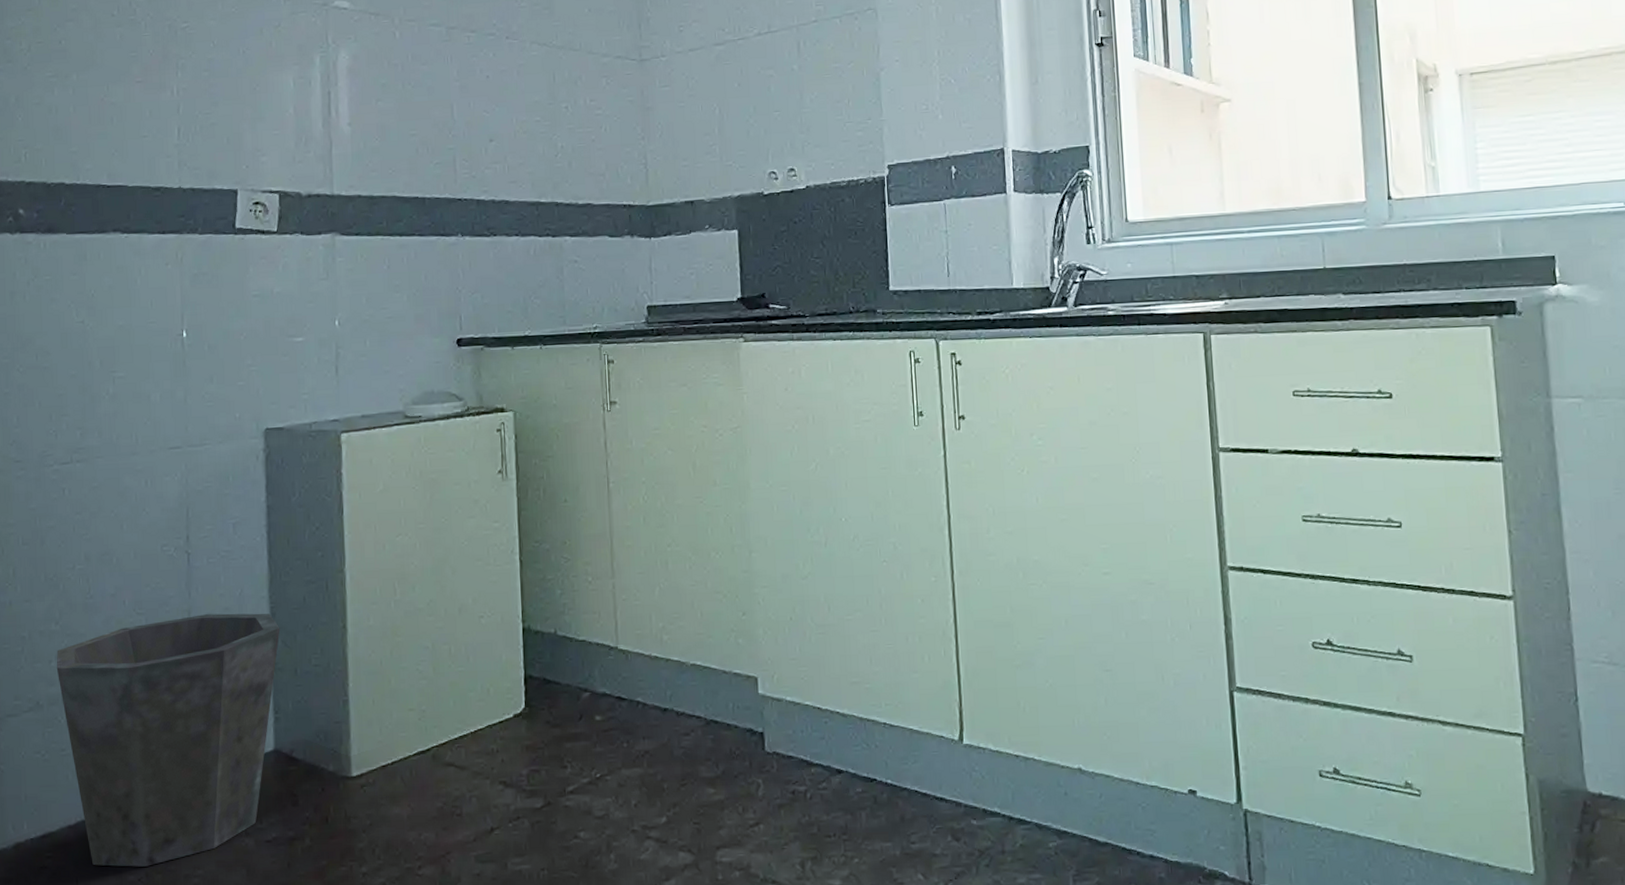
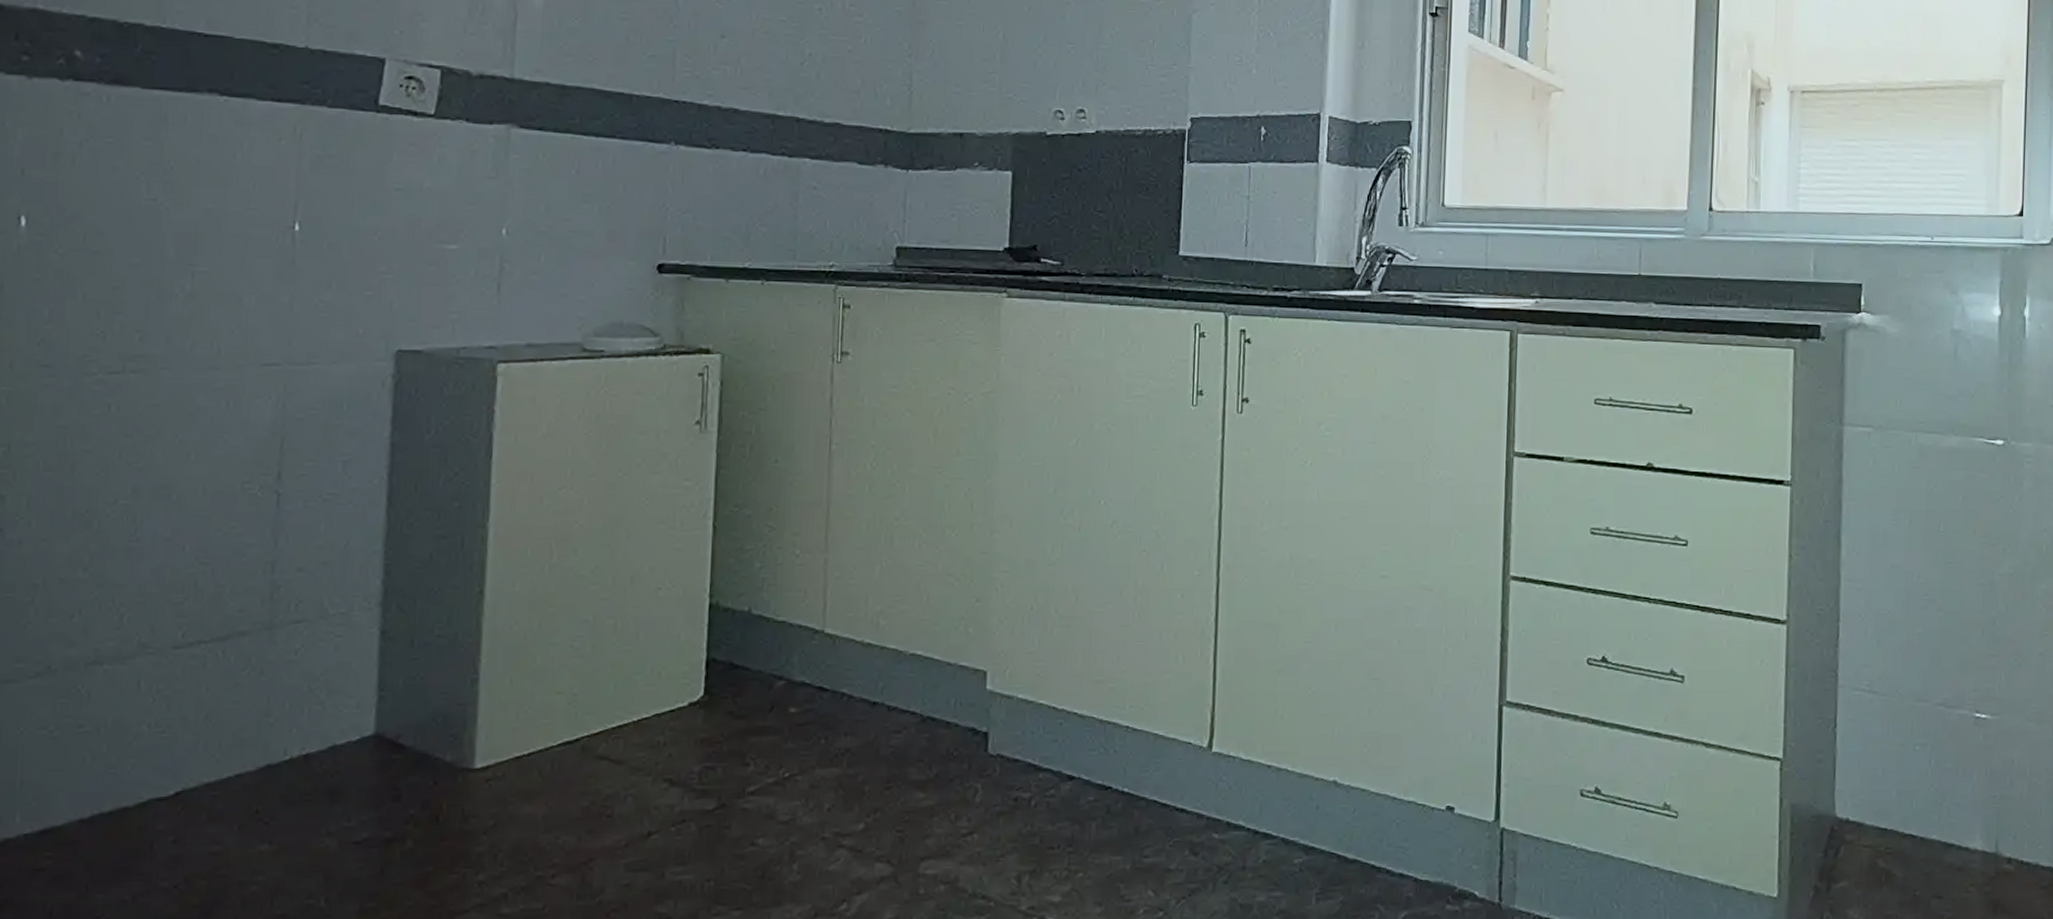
waste bin: present [56,613,280,867] -> none [79,568,396,871]

